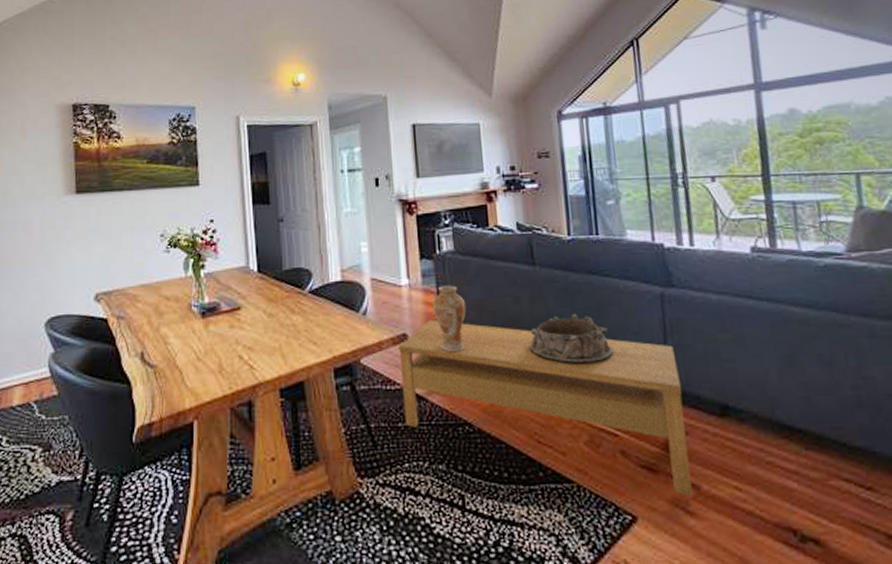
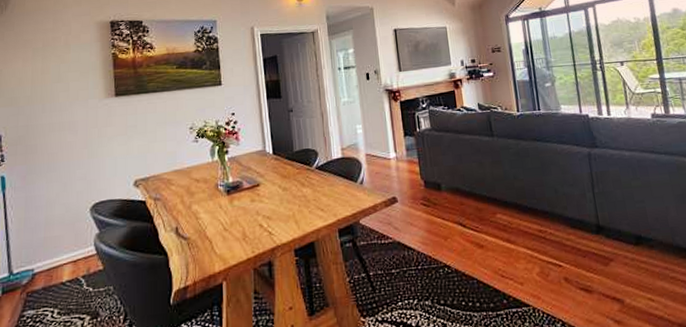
coffee table: present [399,319,693,497] -> none [390,184,619,309]
vase: present [433,285,467,353] -> none [416,156,442,210]
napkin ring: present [528,314,613,364] -> none [491,173,555,213]

